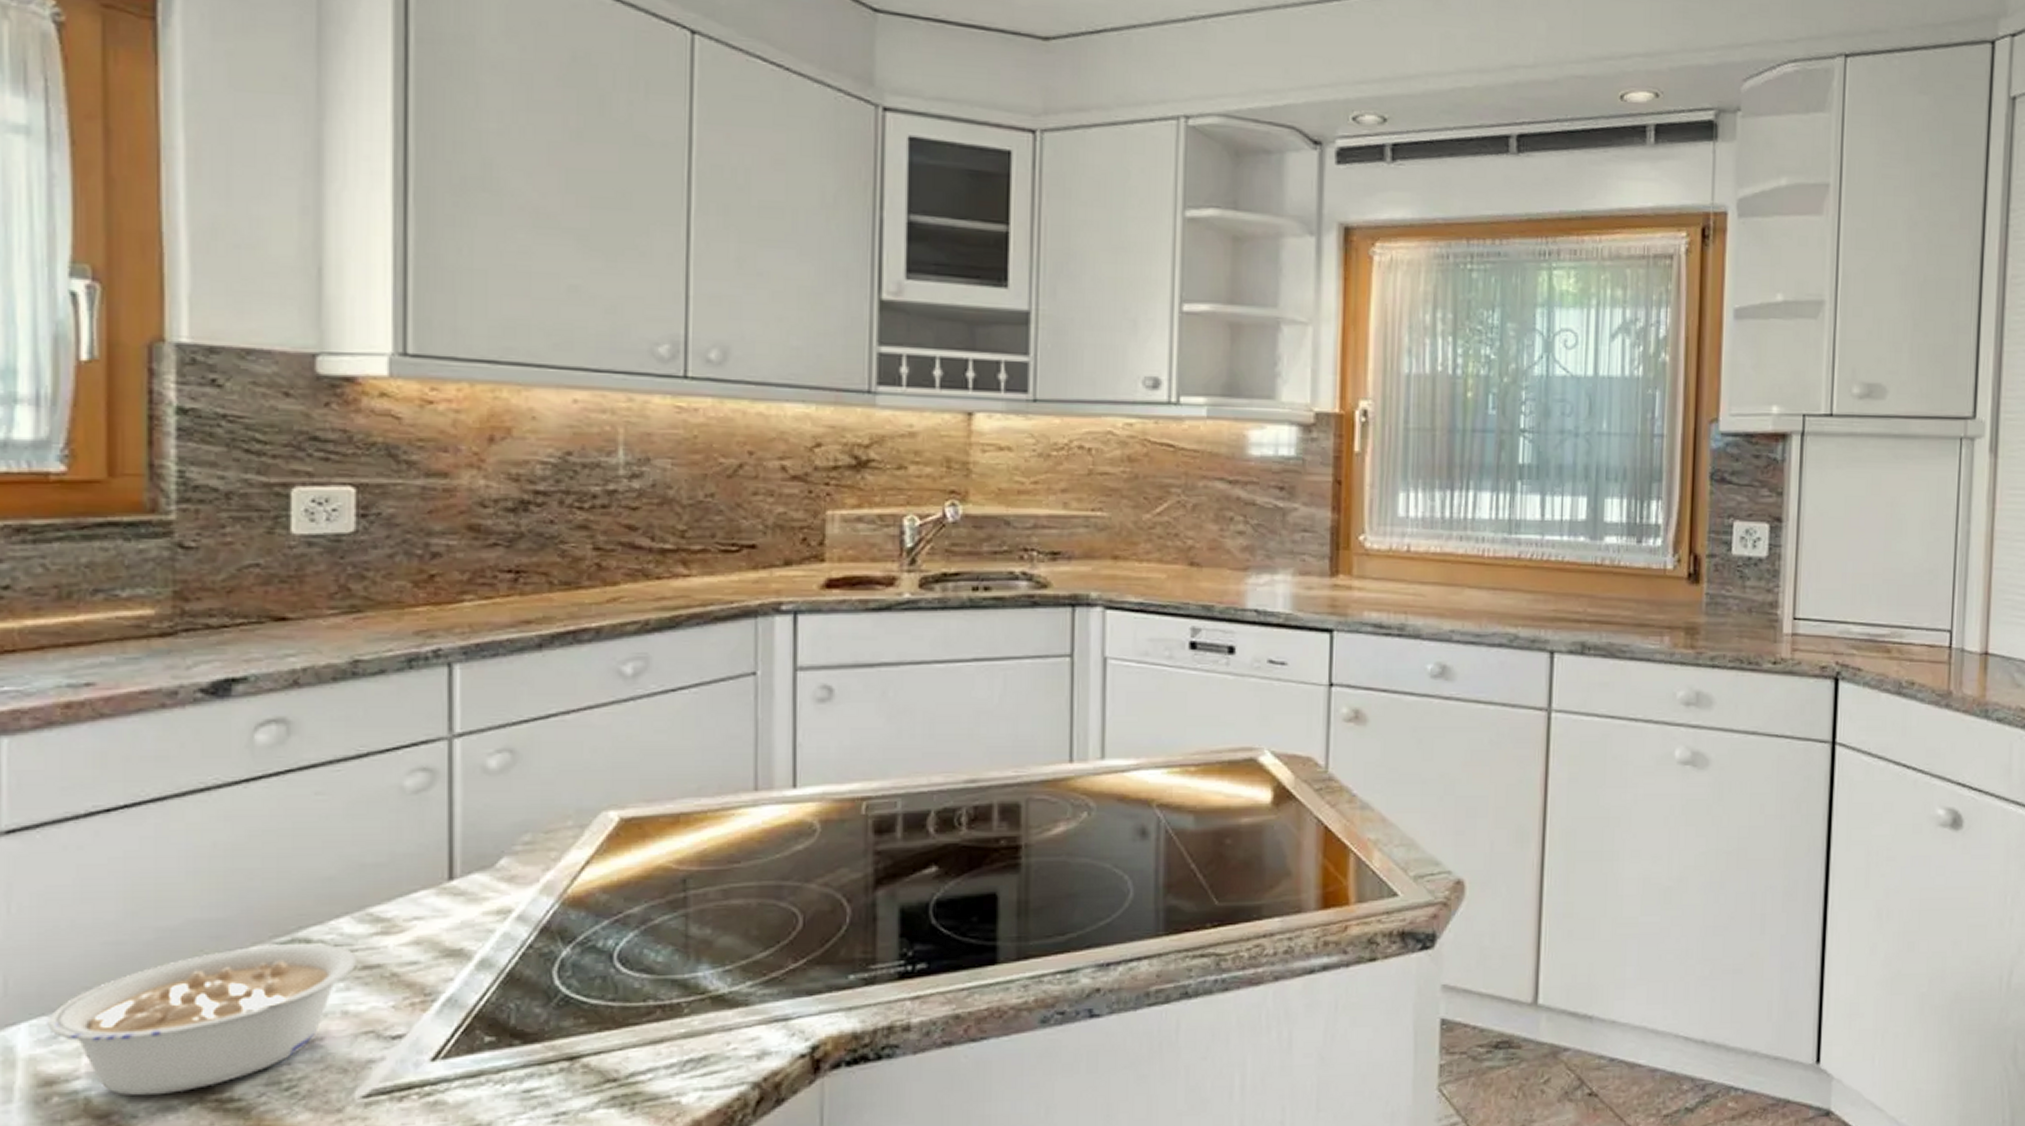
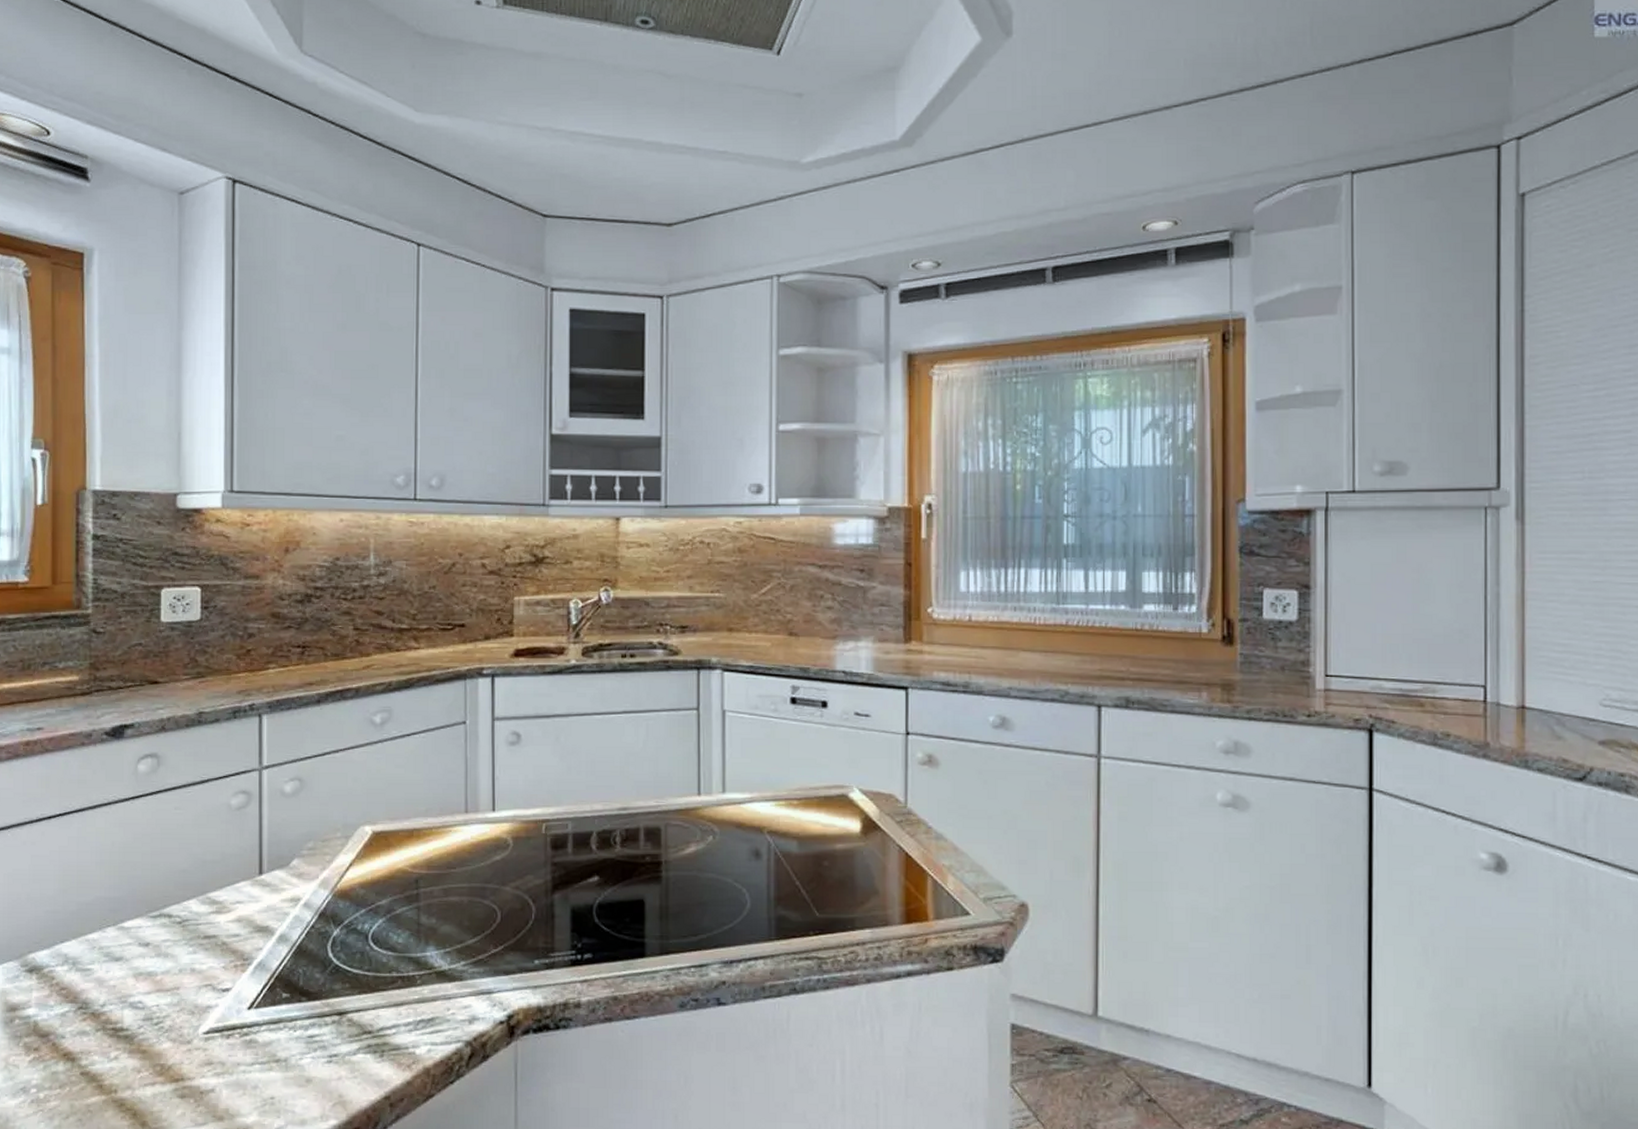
legume: present [47,944,356,1096] -> none [12,918,200,1023]

